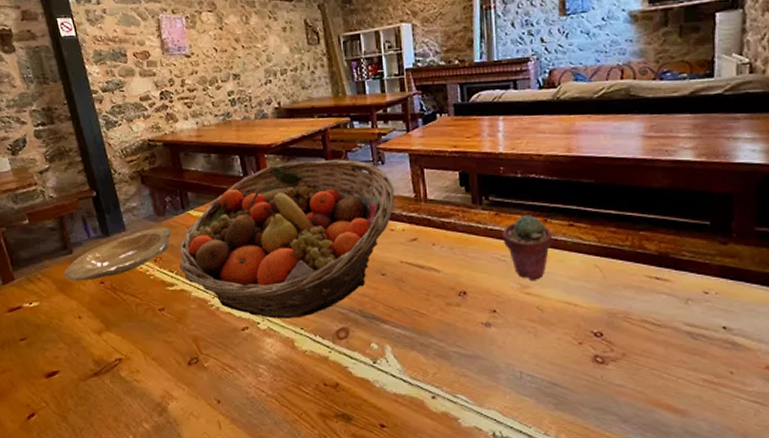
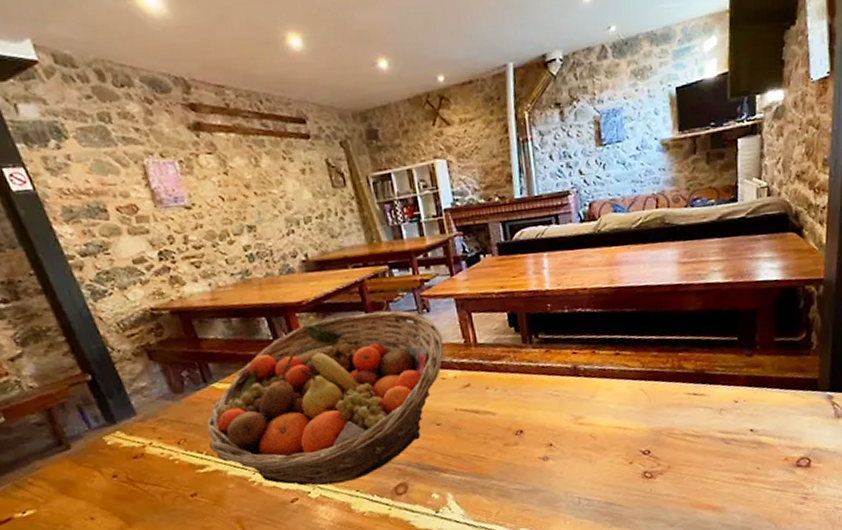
plate: present [64,228,172,281] -> none [63,405,195,480]
potted succulent: present [502,214,553,280] -> none [553,348,602,411]

